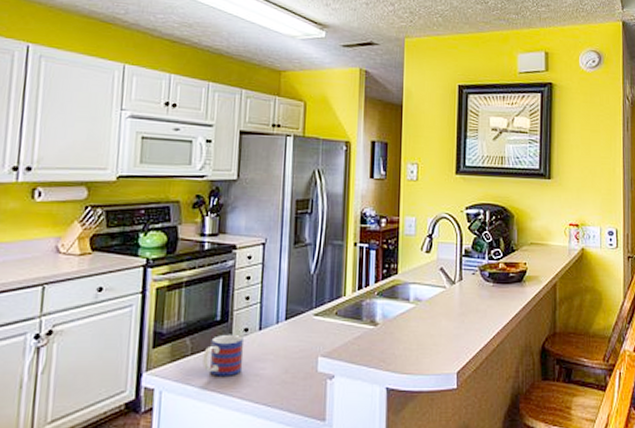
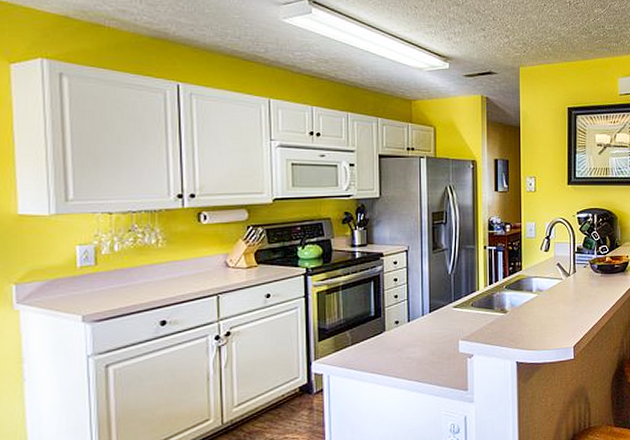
mug: present [202,334,244,376] -> none [362,326,396,361]

